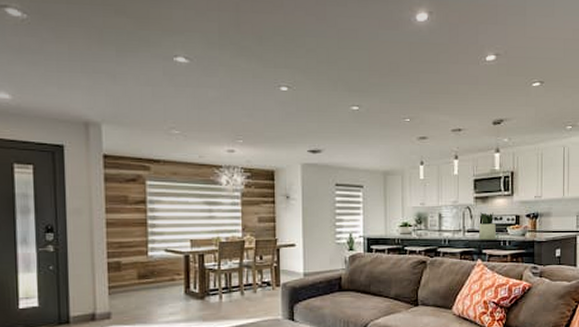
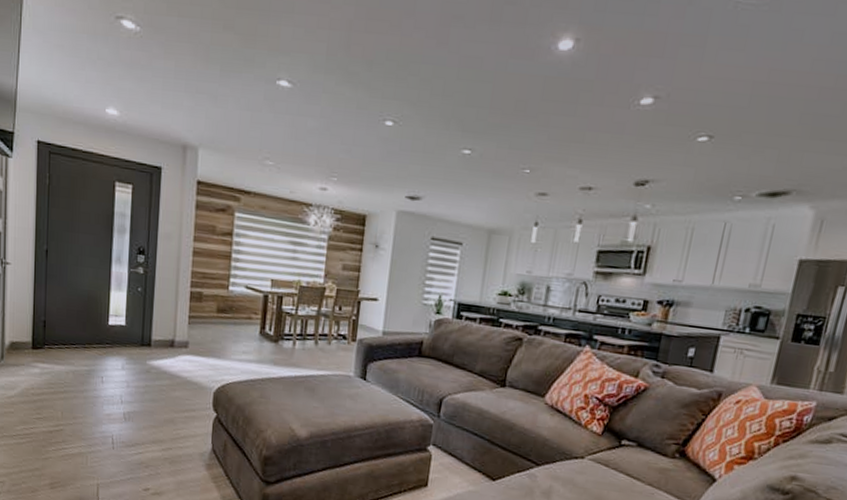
planter: present [478,212,498,241] -> none [590,291,617,327]

